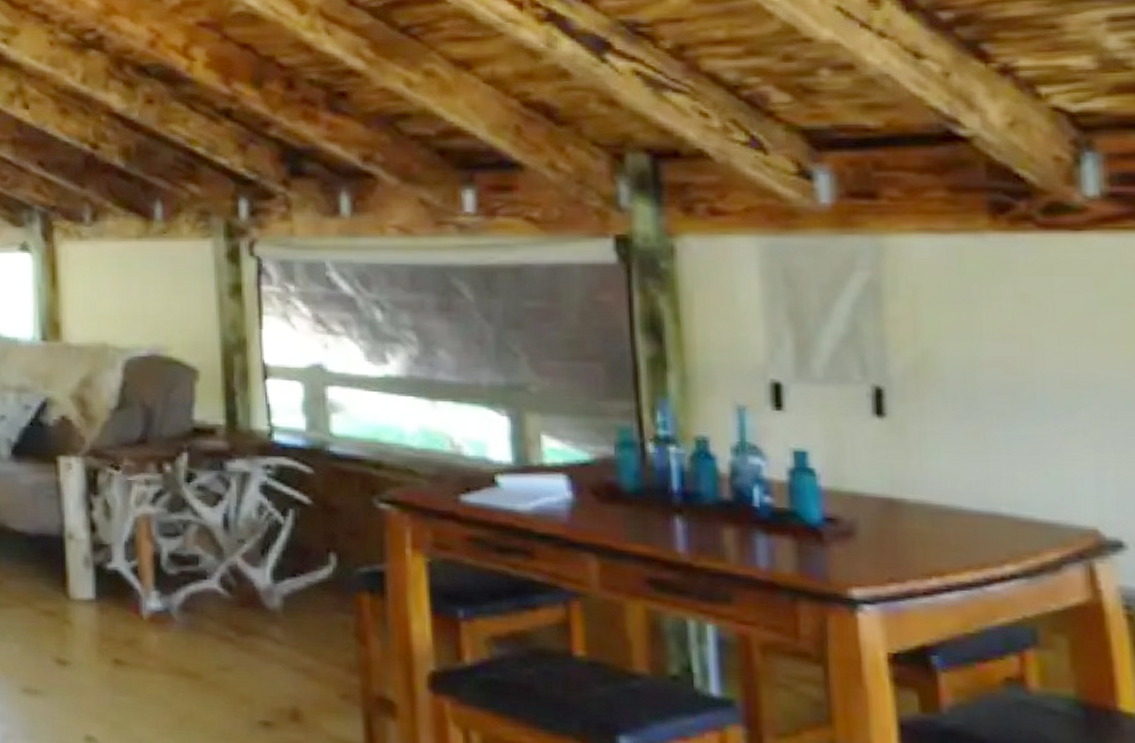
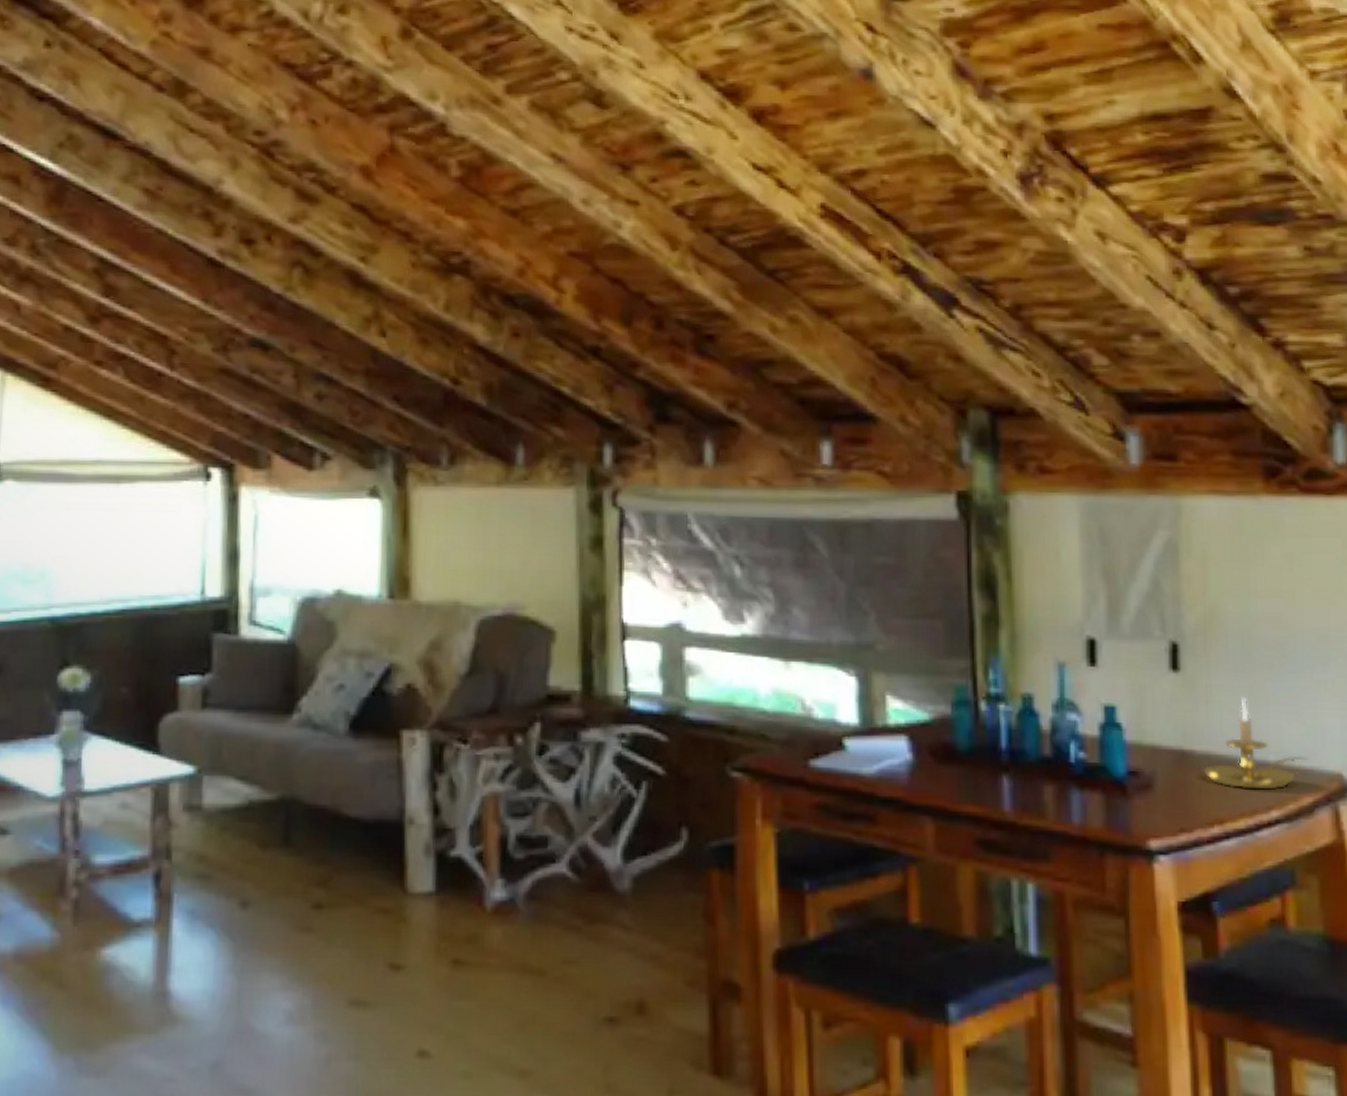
candle holder: none [916,445,1052,544] -> present [1203,697,1308,790]

